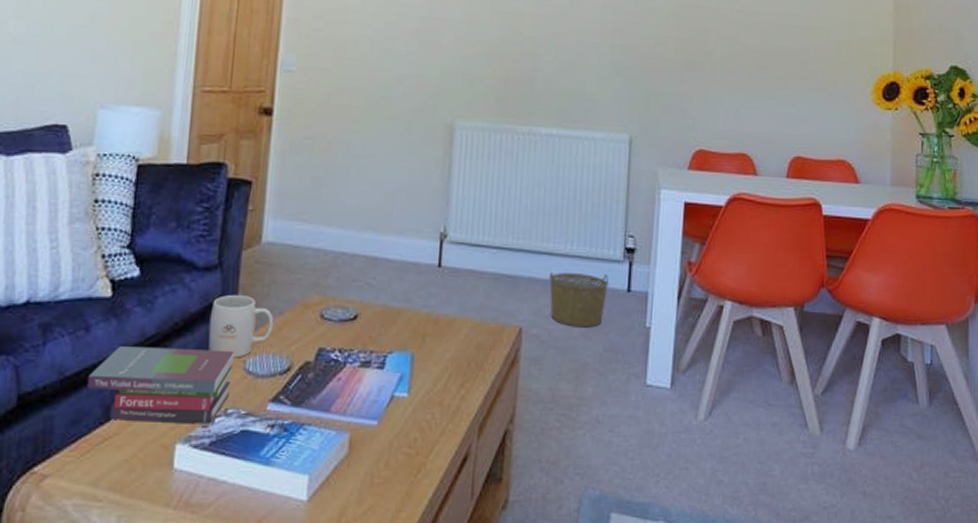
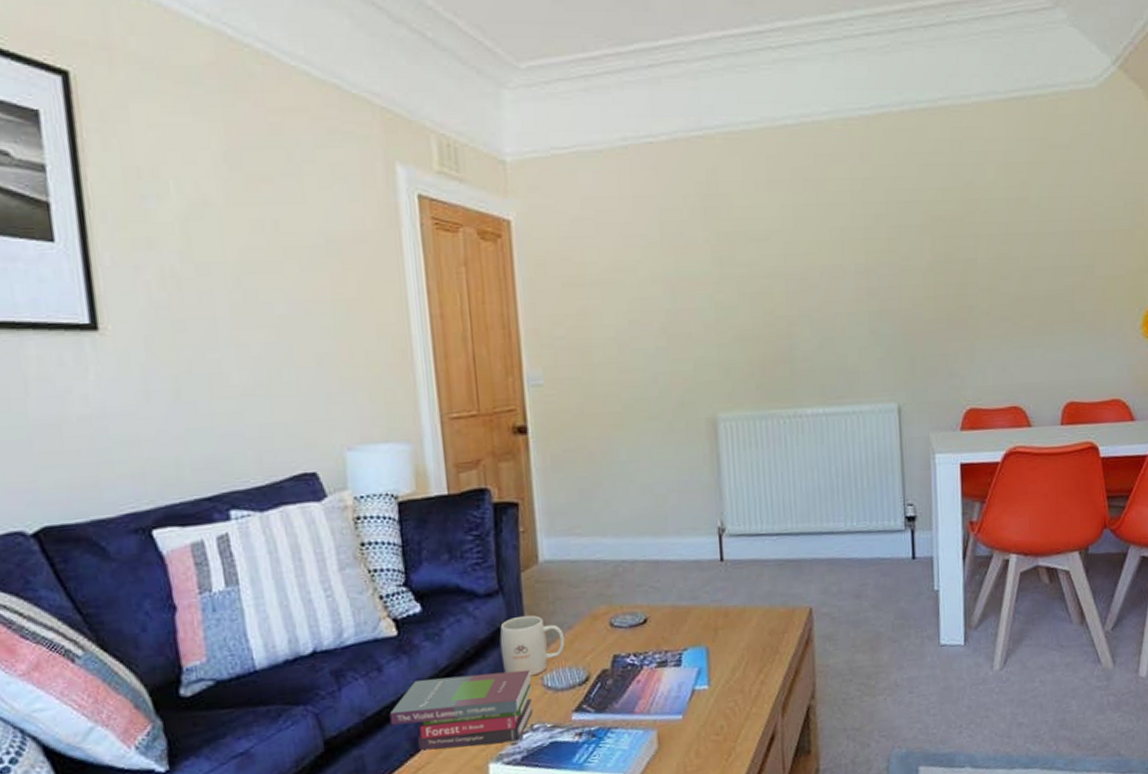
basket: present [548,272,609,328] -> none [832,545,894,601]

